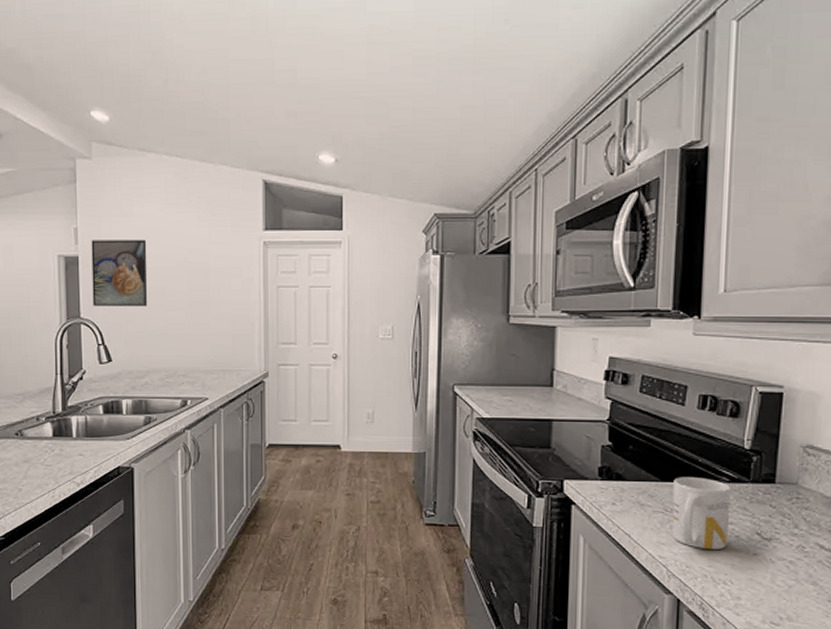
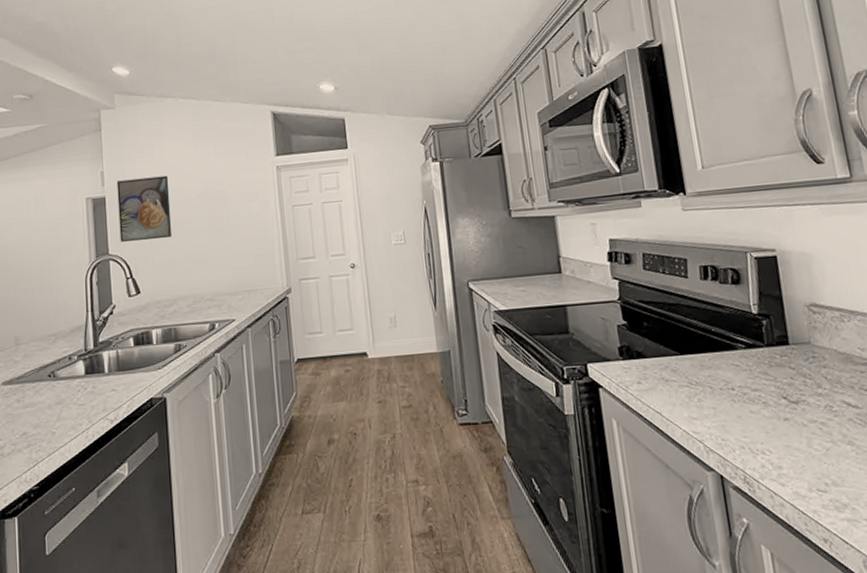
mug: present [671,477,732,549] -> none [692,346,757,420]

